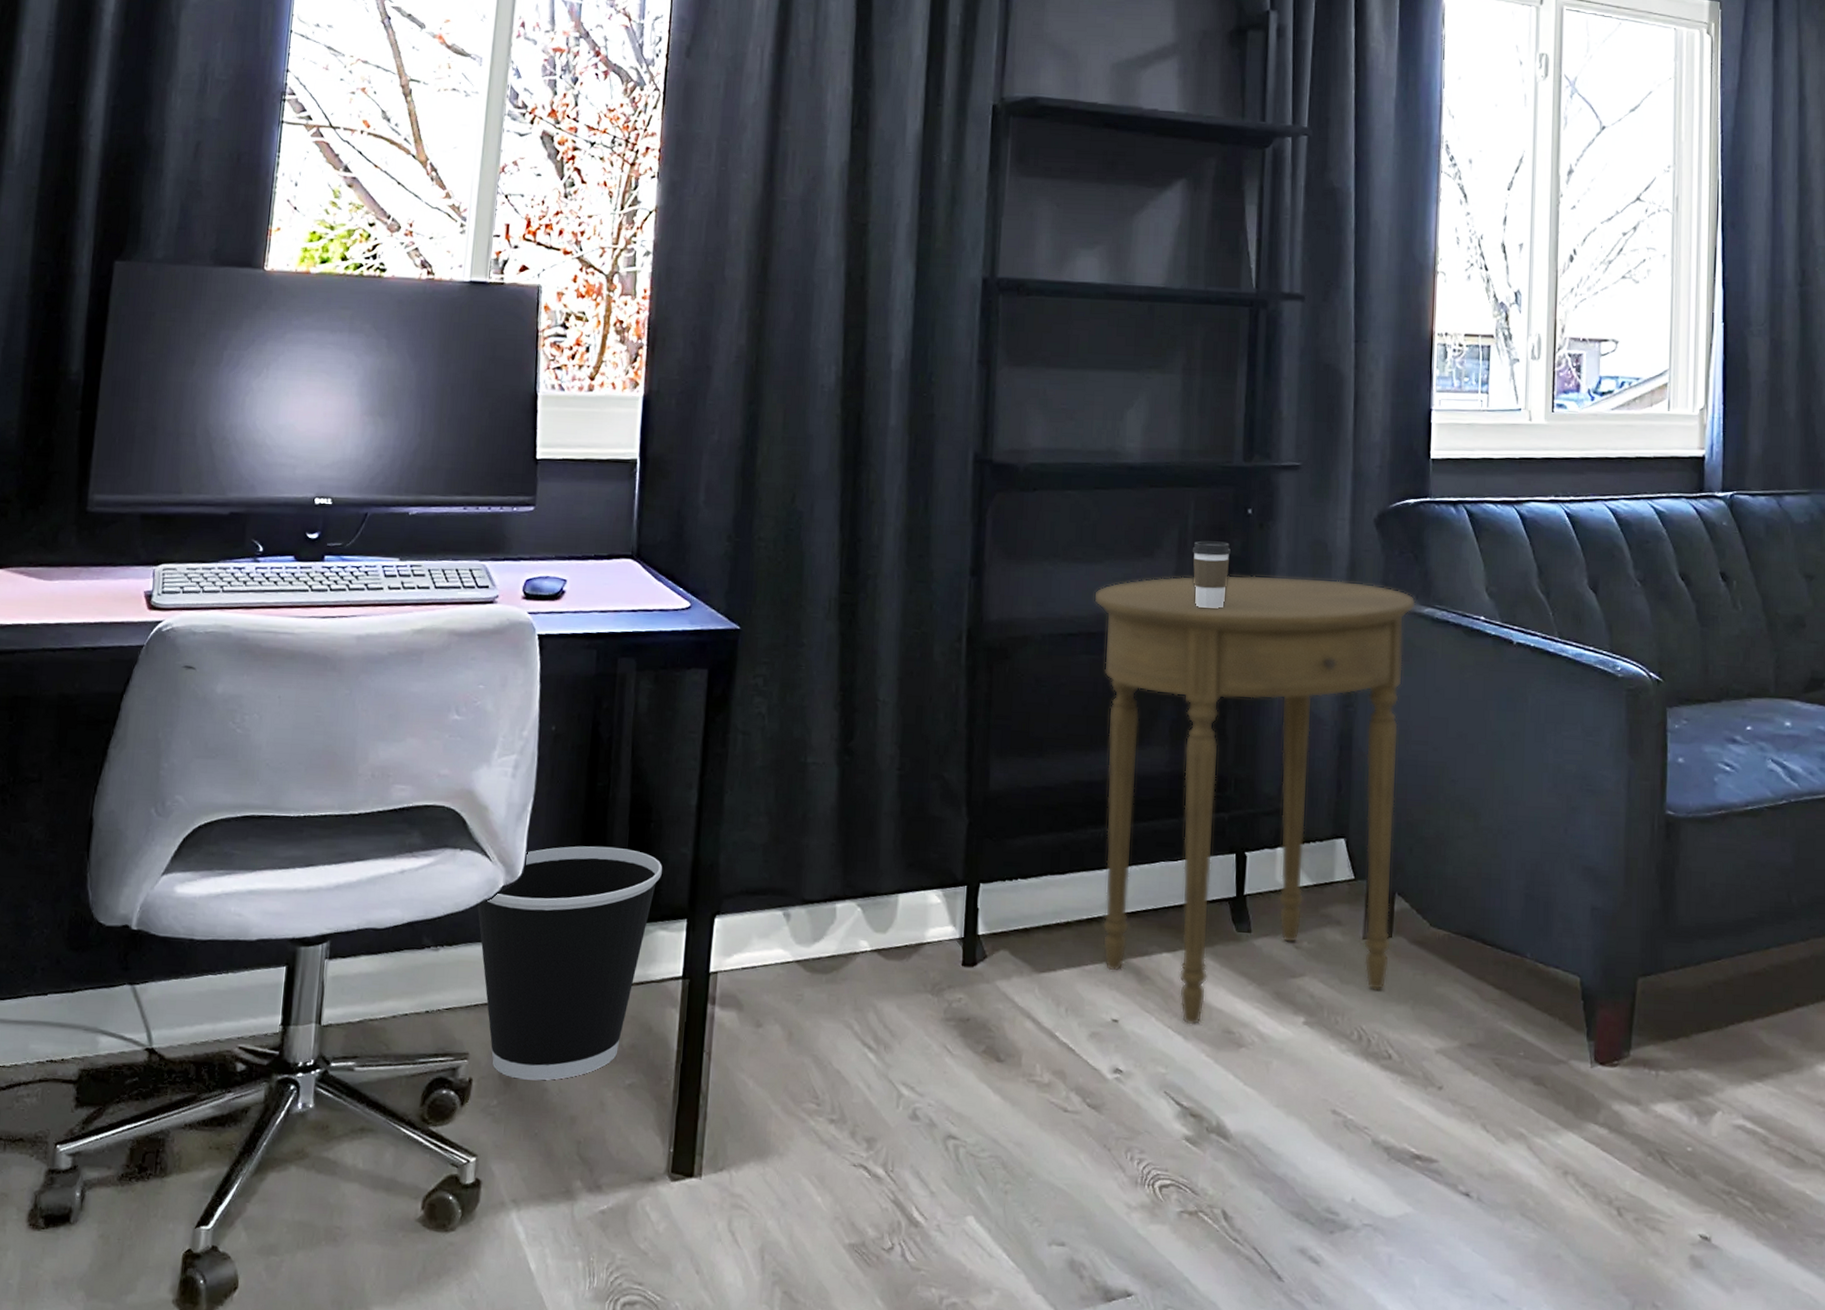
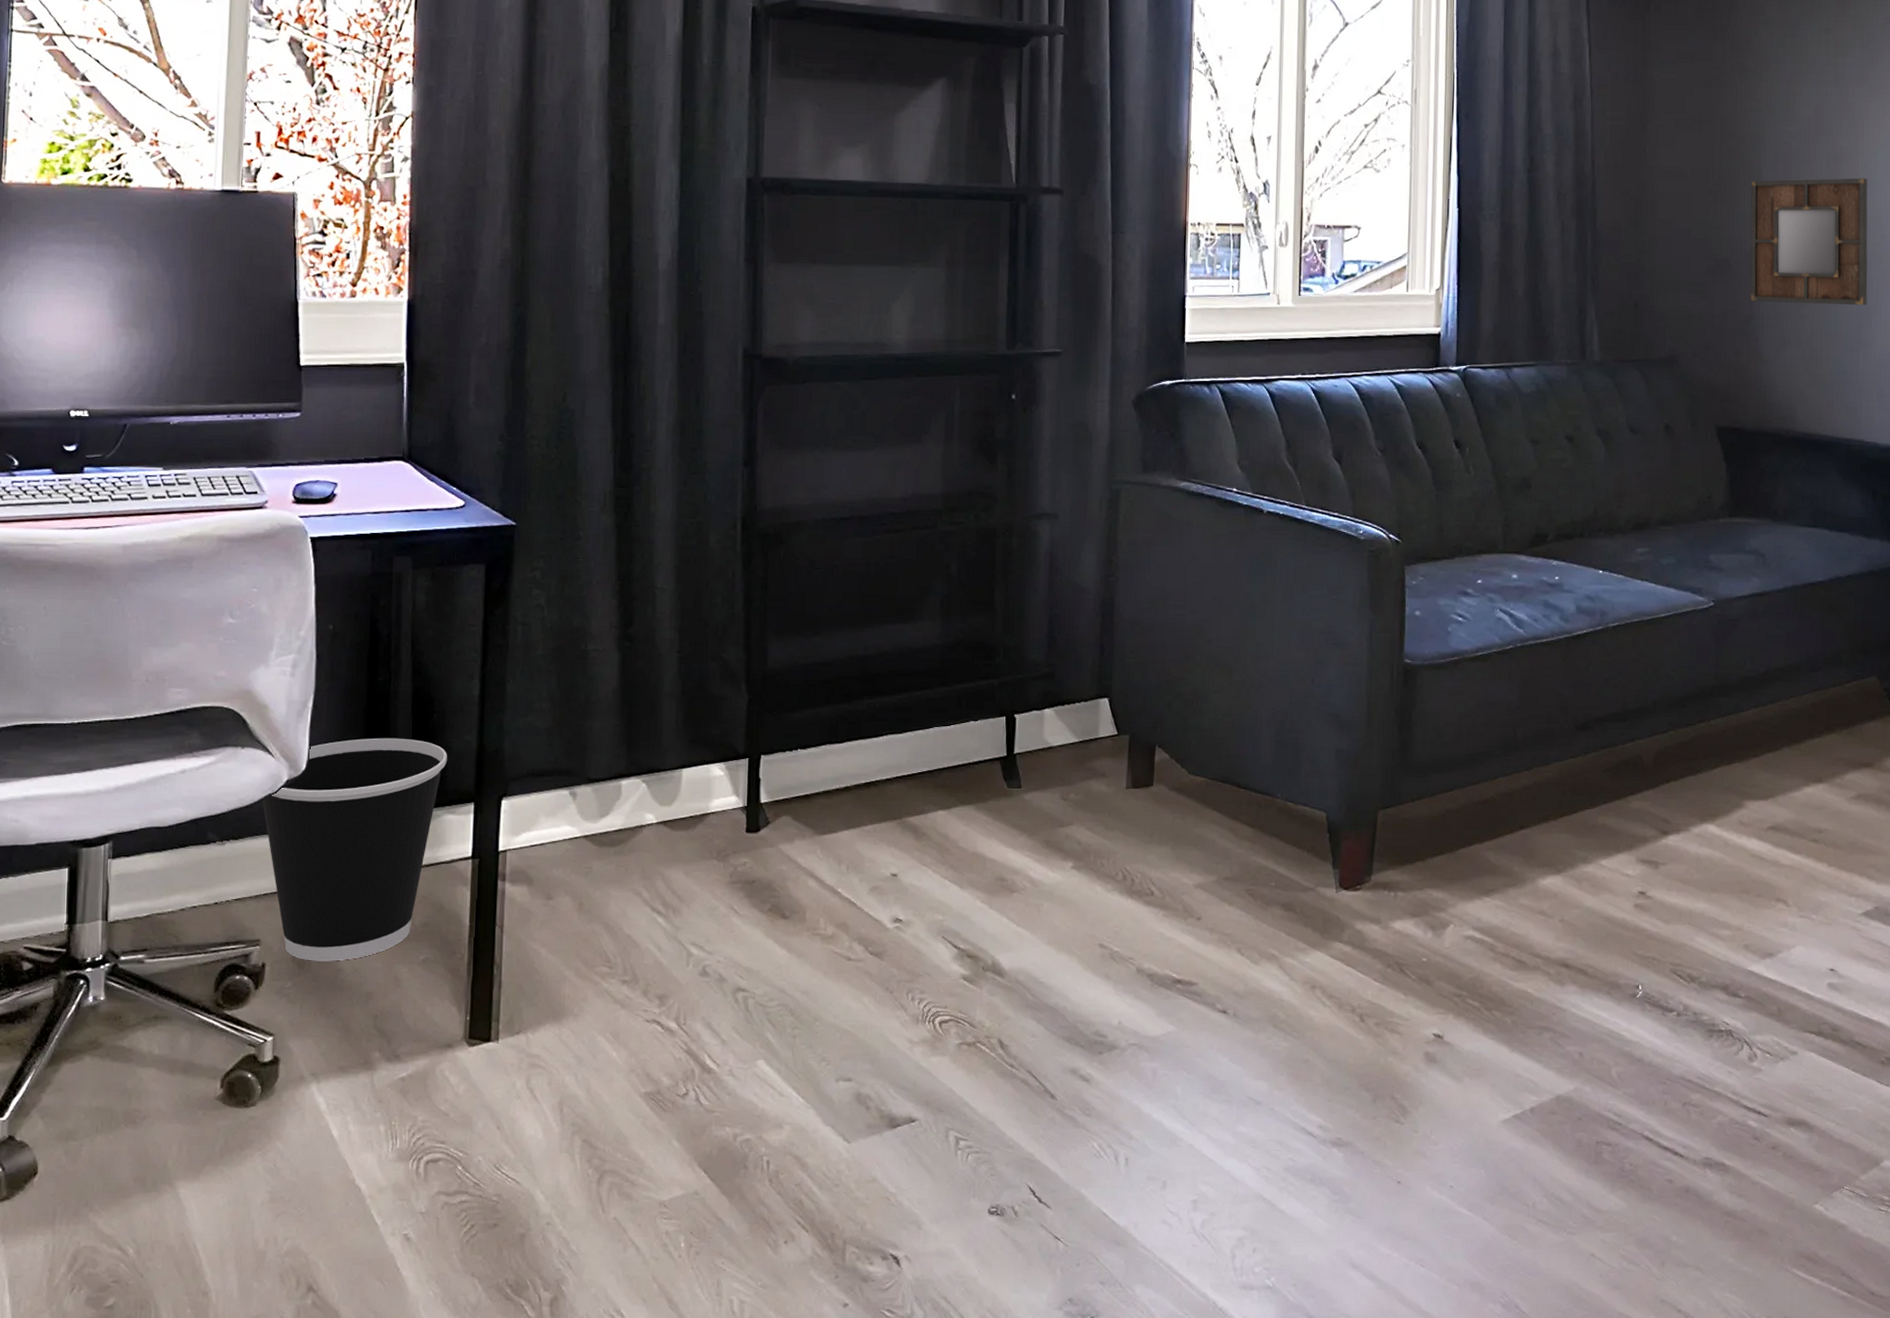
side table: present [1093,575,1416,1025] -> none [864,456,1172,875]
coffee cup: present [1192,541,1231,609] -> none [958,426,996,489]

